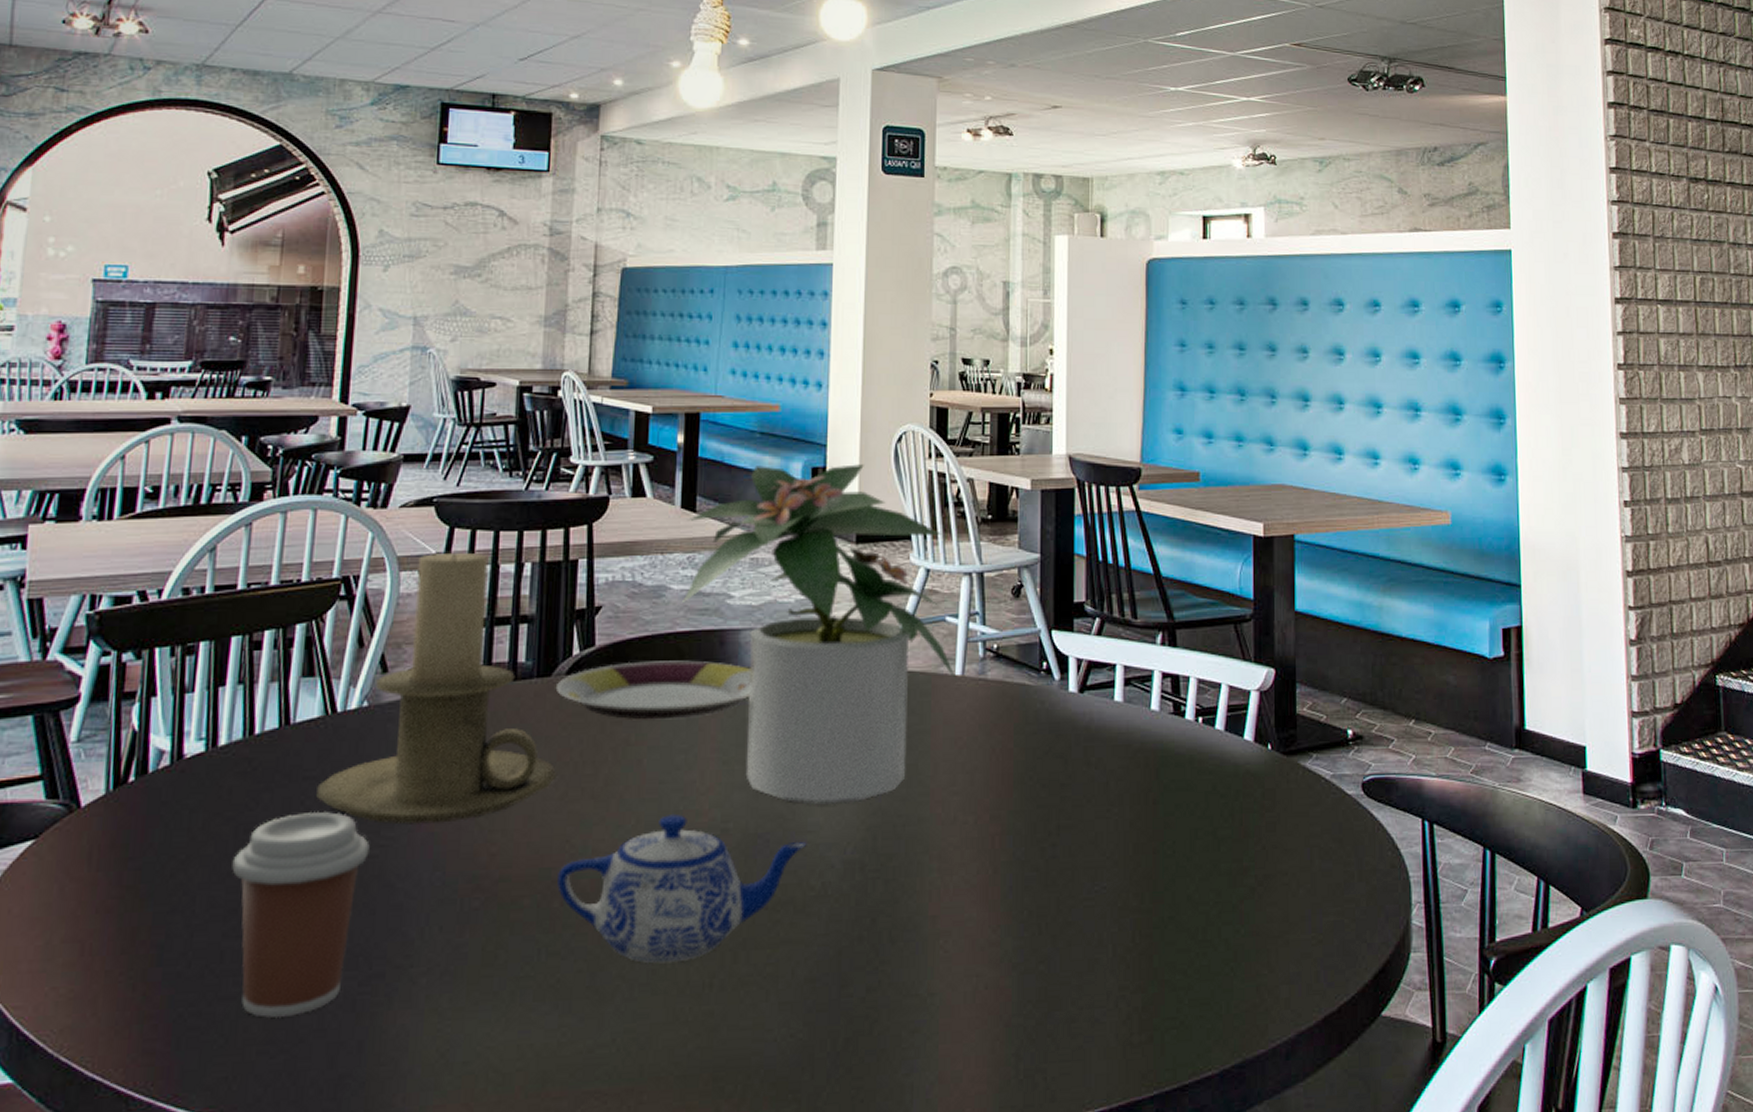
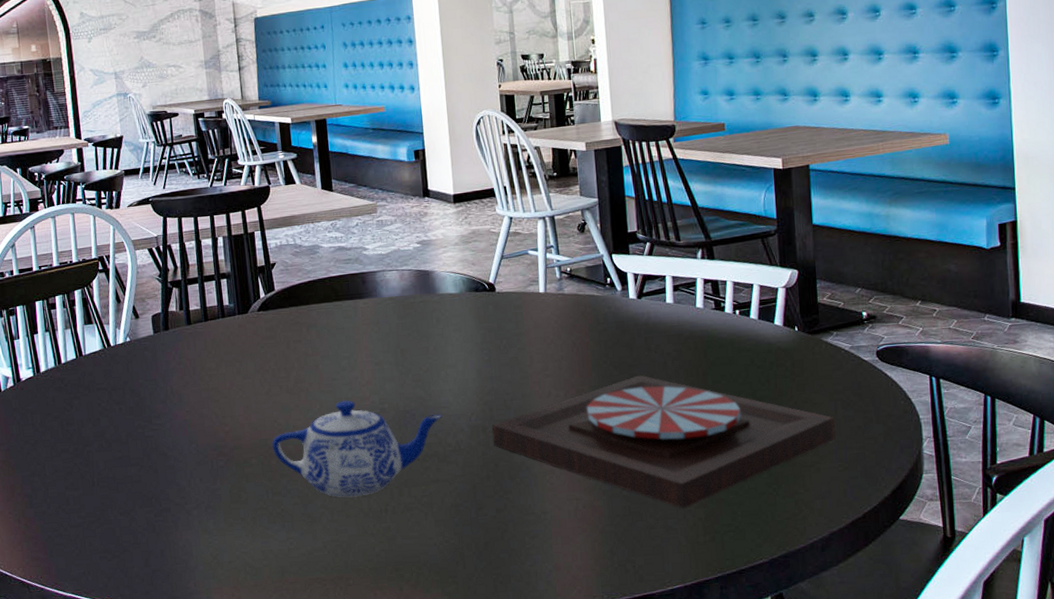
coffee cup: present [232,811,370,1019] -> none [63,409,147,538]
candle holder: present [316,552,558,825] -> none [107,233,262,416]
plate: present [557,660,752,720] -> none [252,295,389,339]
potted plant: present [682,464,957,806] -> none [328,144,541,390]
plate: none [872,798,1309,994] -> present [492,375,836,509]

